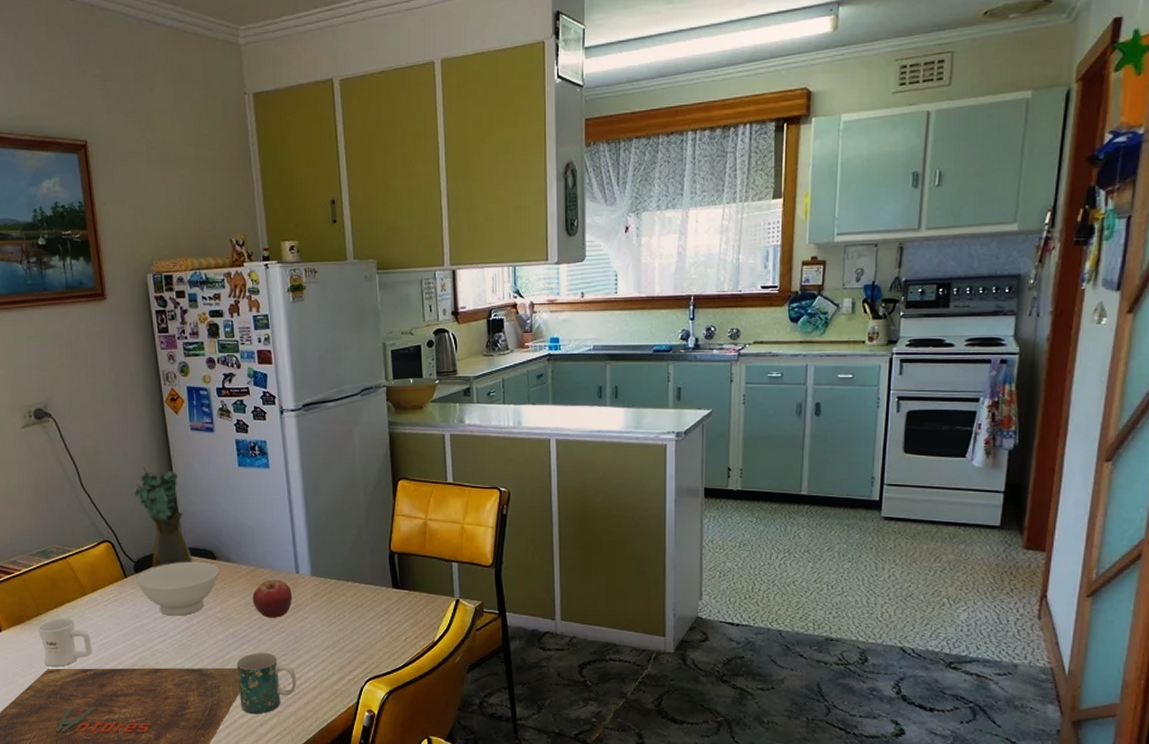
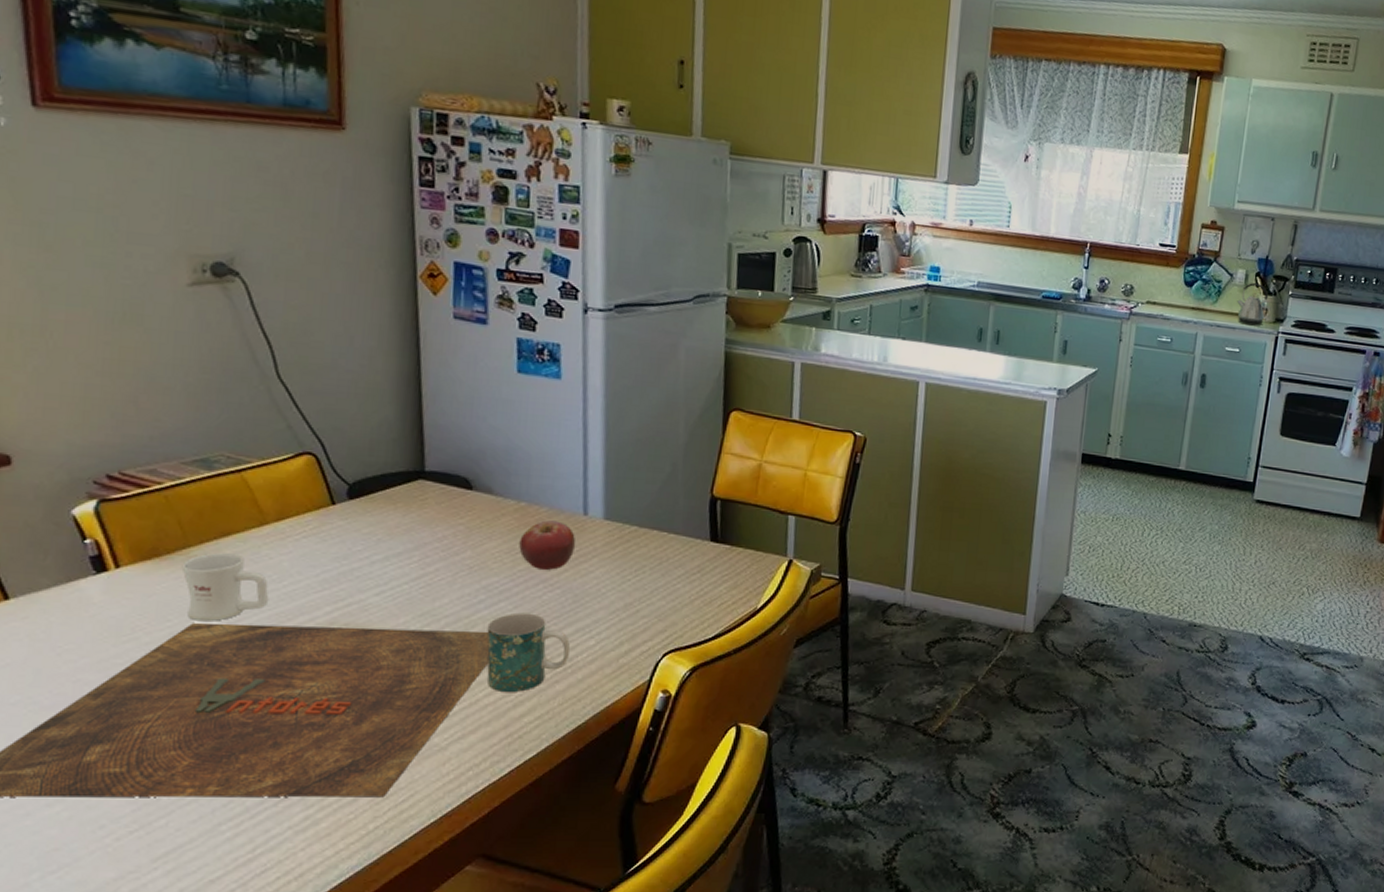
vase: present [134,467,193,568] -> none [359,359,438,495]
bowl: present [137,561,220,616] -> none [350,489,476,560]
kettle: none [844,308,879,351] -> present [1236,282,1269,326]

